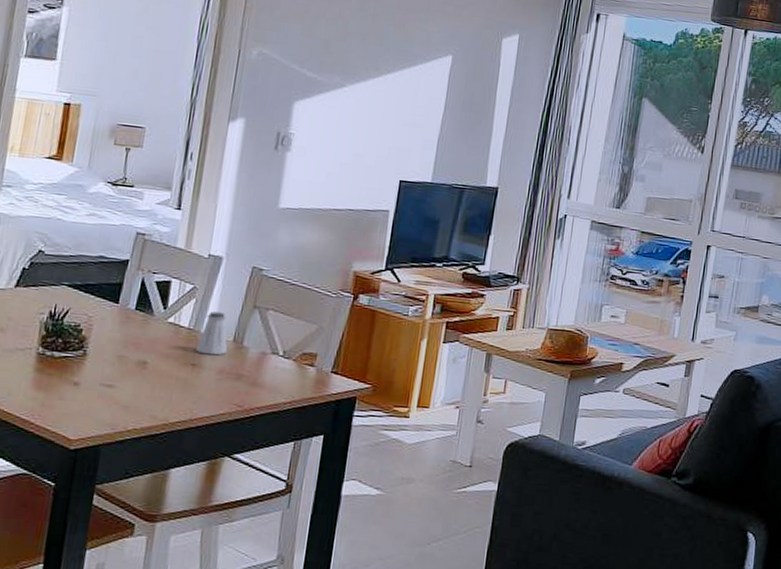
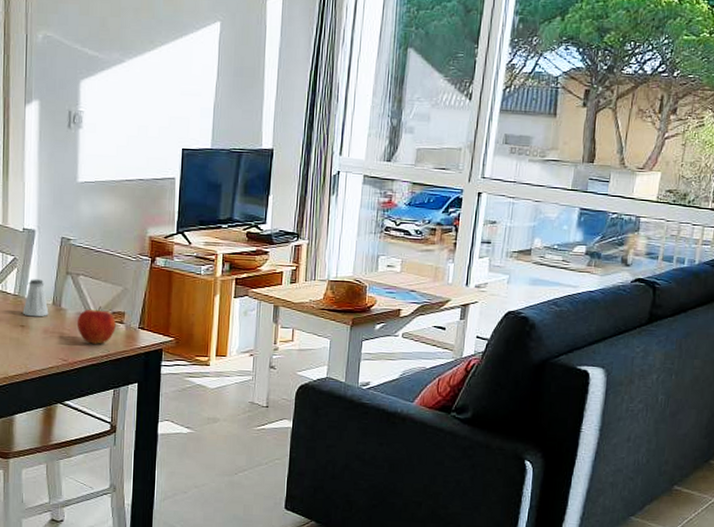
apple: none [259,345,306,389] -> present [76,305,116,344]

